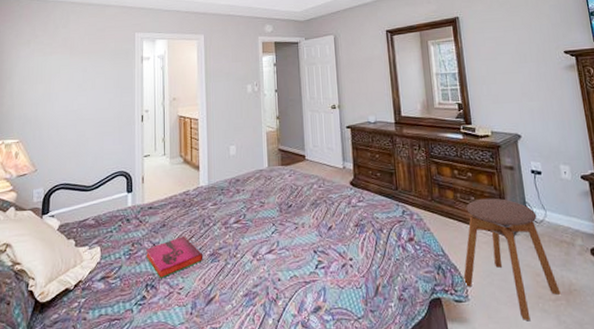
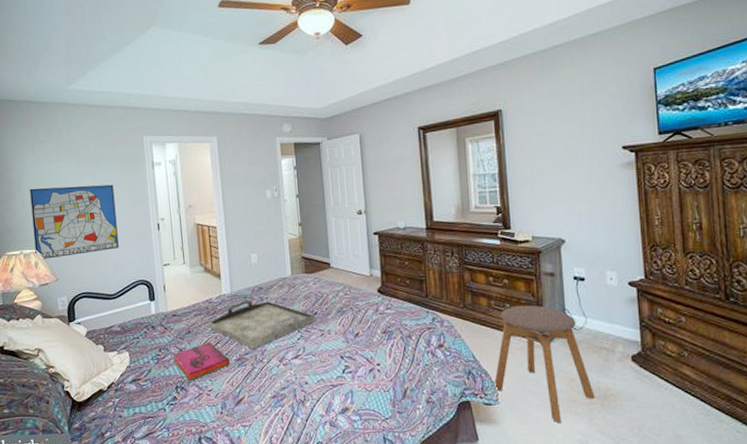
wall art: none [17,77,102,149] -> present [30,184,119,259]
serving tray: none [183,193,291,243] -> present [208,301,317,349]

